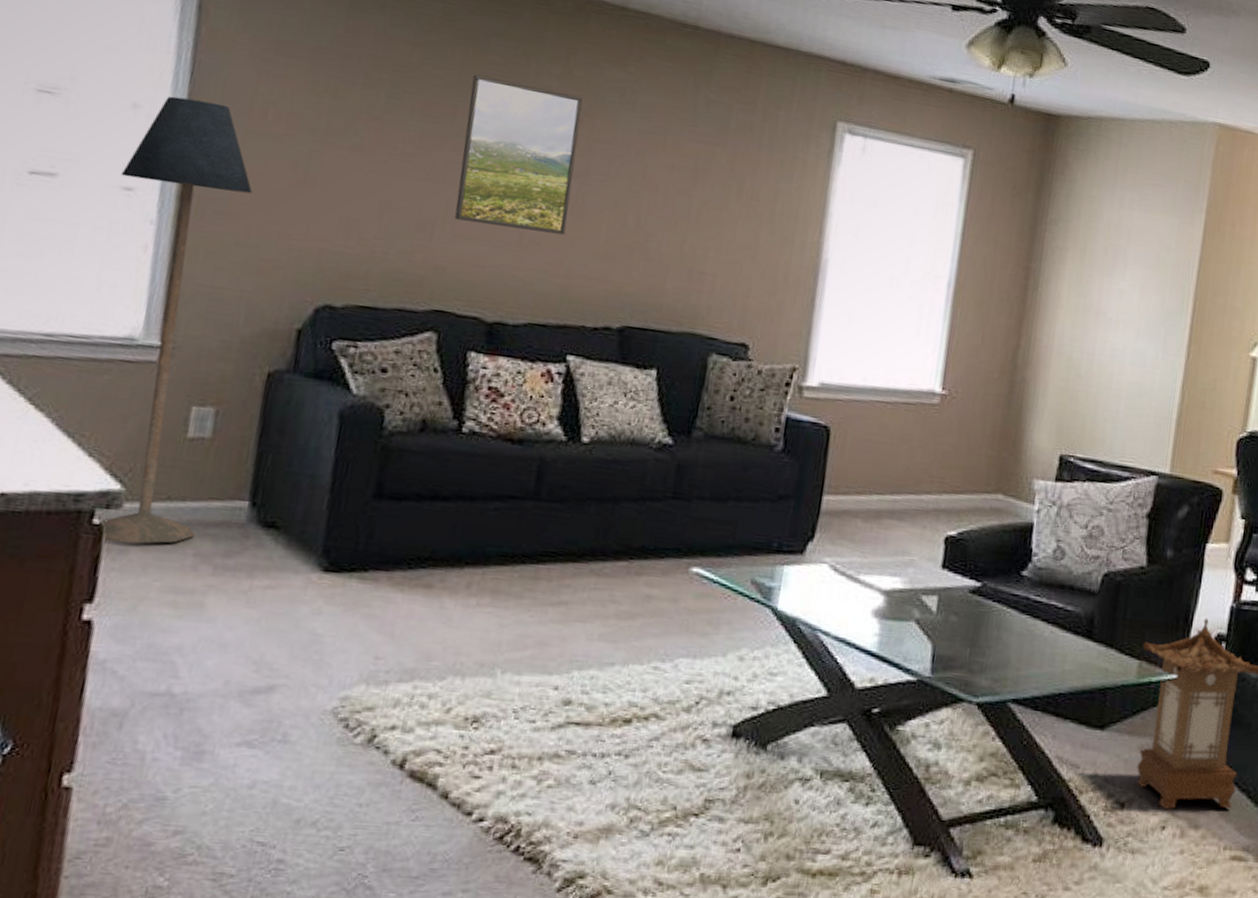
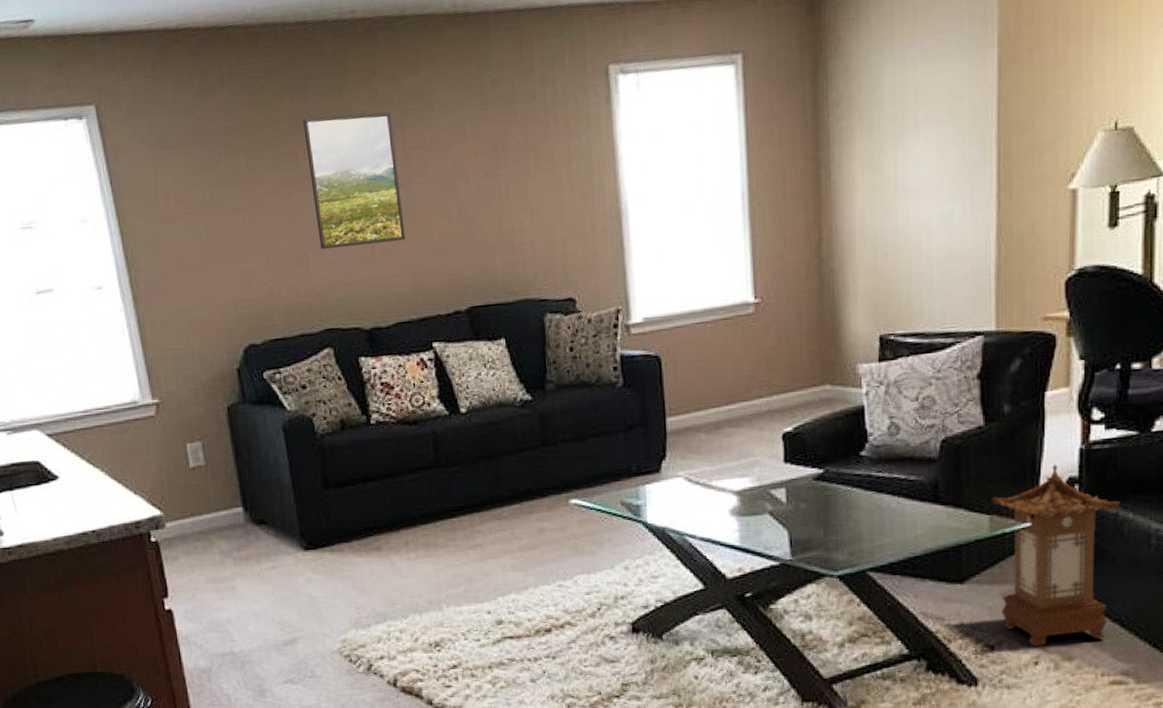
floor lamp: present [102,96,252,544] -> none [90,202,216,553]

